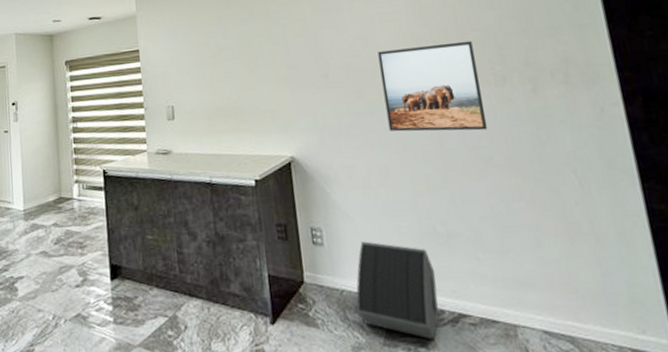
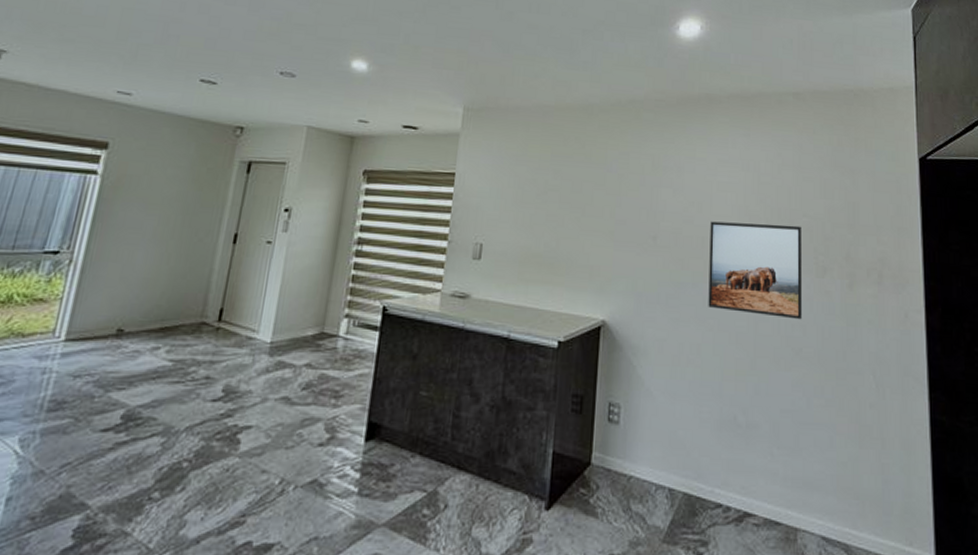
speaker: present [356,241,439,340] -> none [642,424,729,539]

